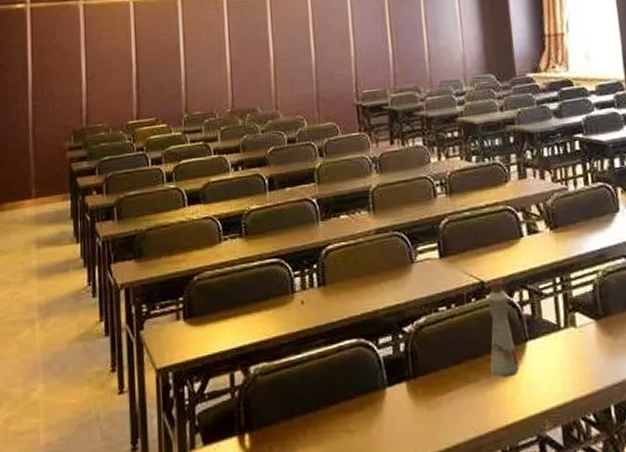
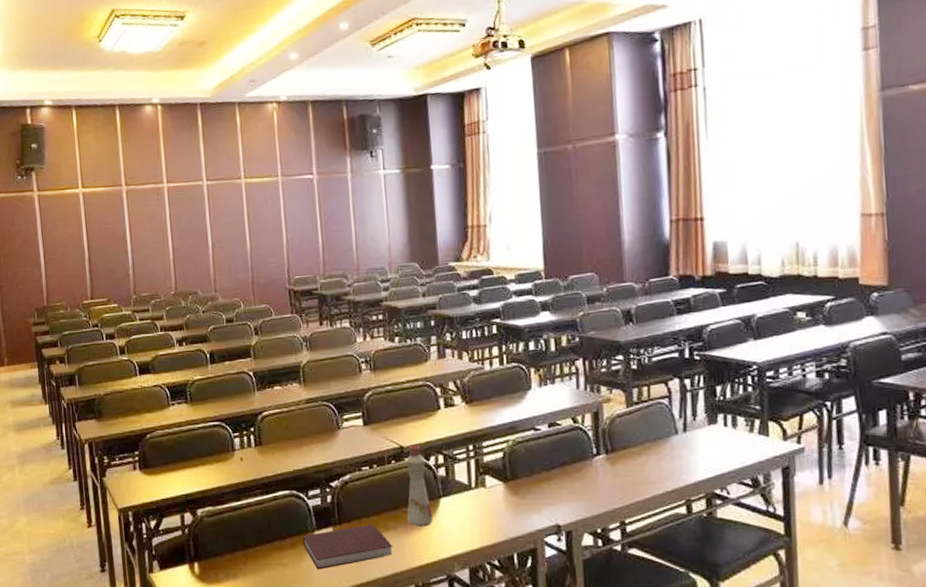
notebook: none [372,376,476,436] -> present [303,524,393,570]

